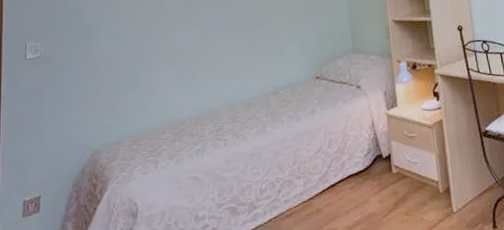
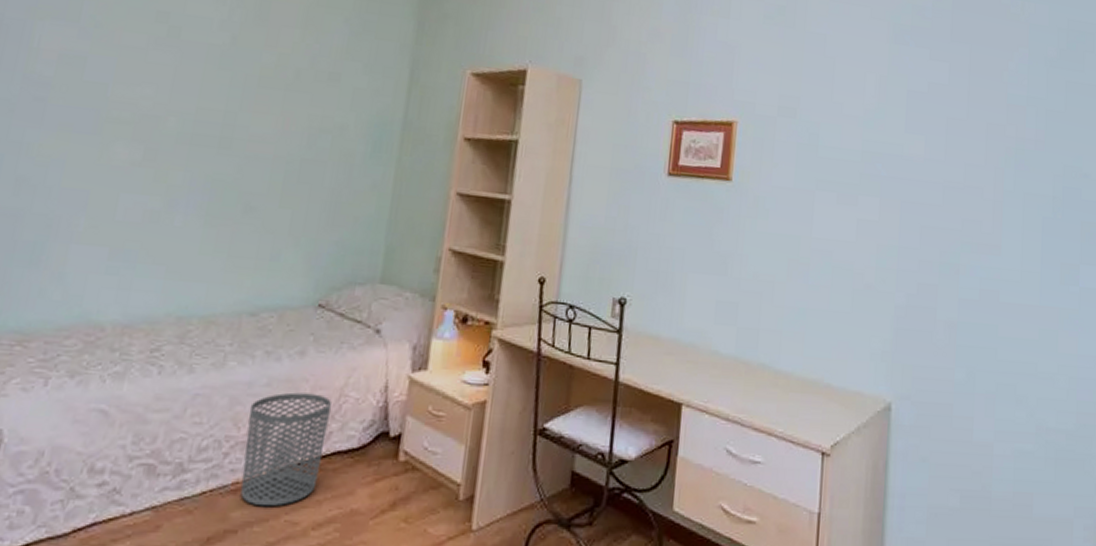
waste bin: none [287,138,342,223] -> present [240,392,332,507]

